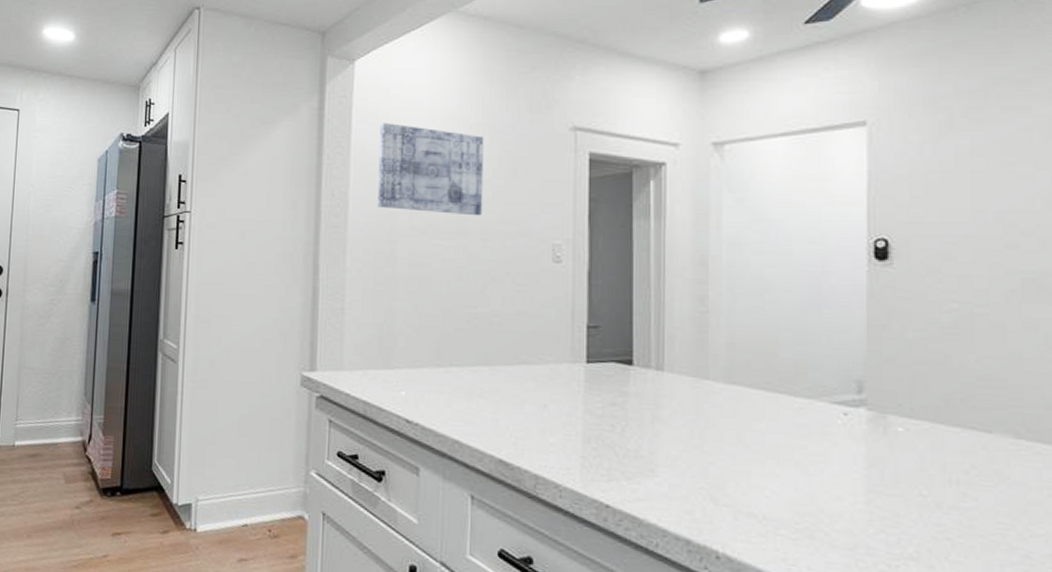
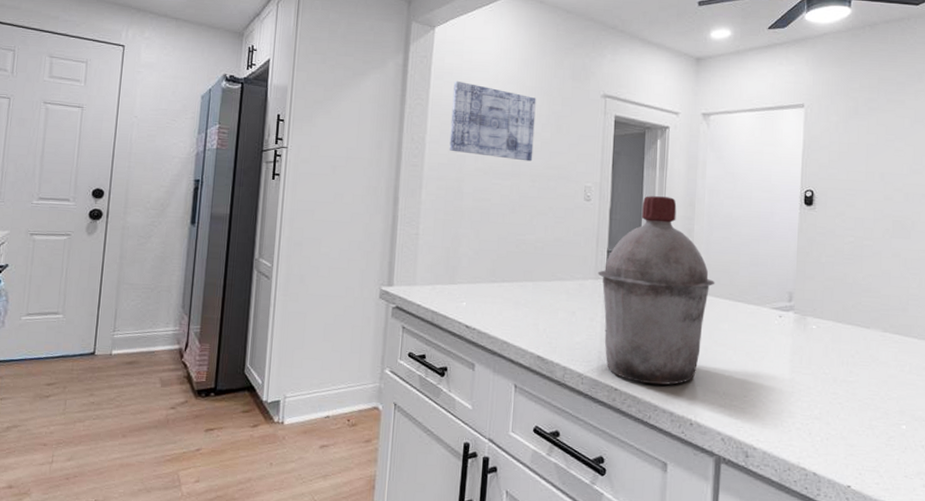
canister: none [575,254,744,503] -> present [597,196,715,385]

